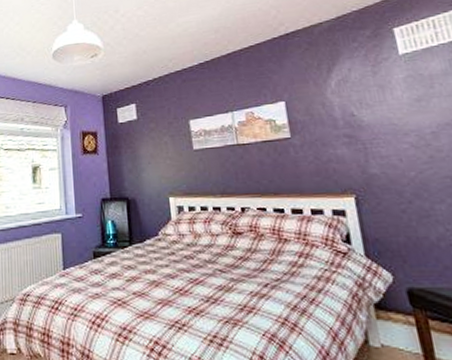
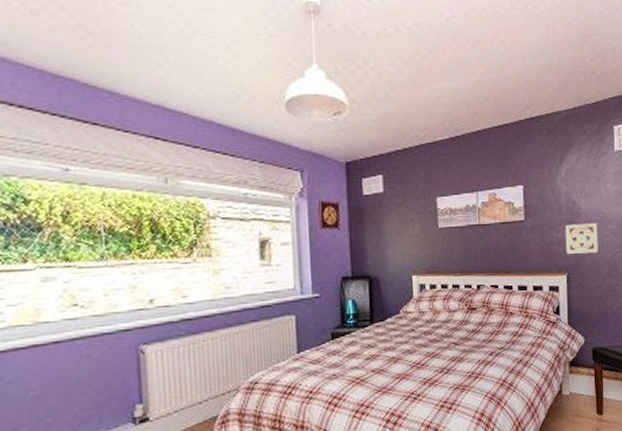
wall ornament: none [344,135,396,174] -> present [565,222,598,255]

